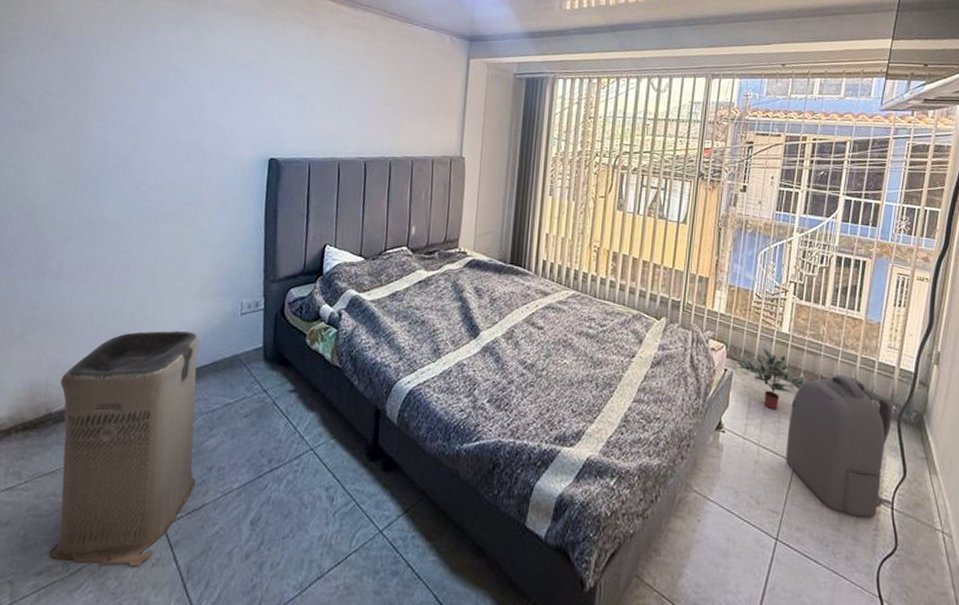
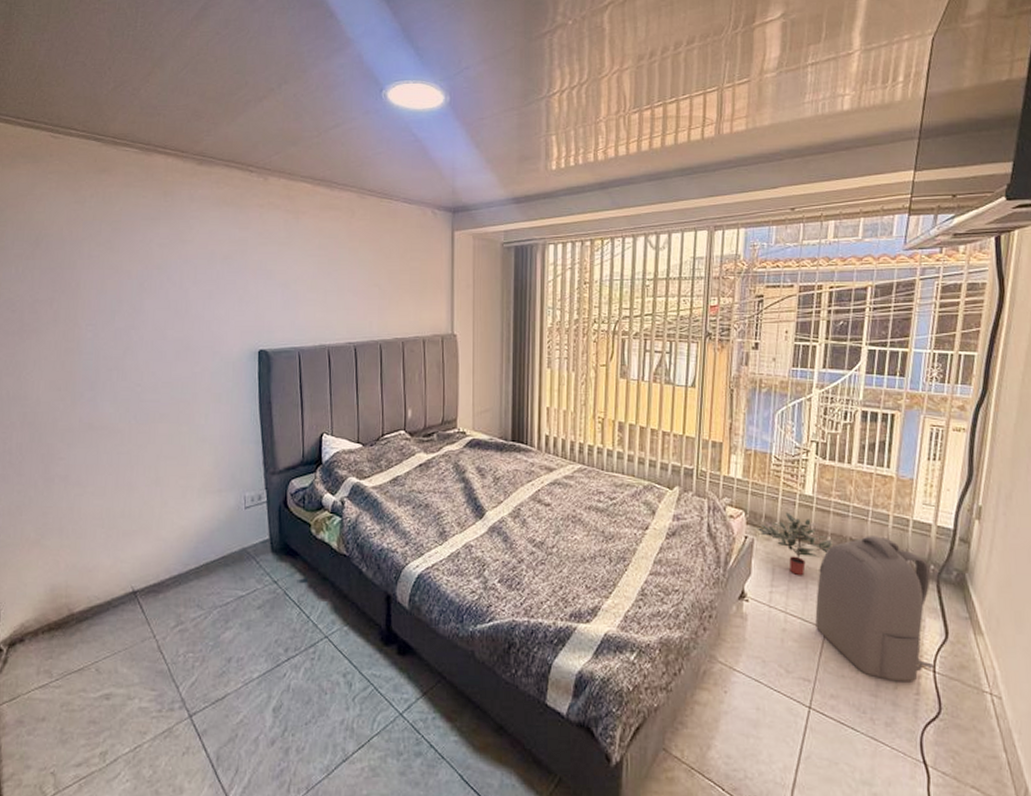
laundry basket: present [49,331,200,567] -> none [79,528,216,756]

